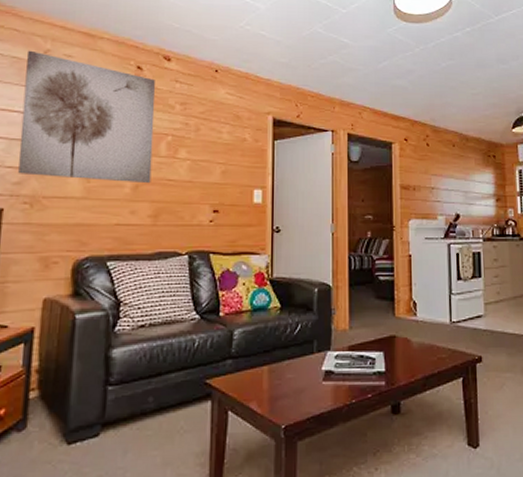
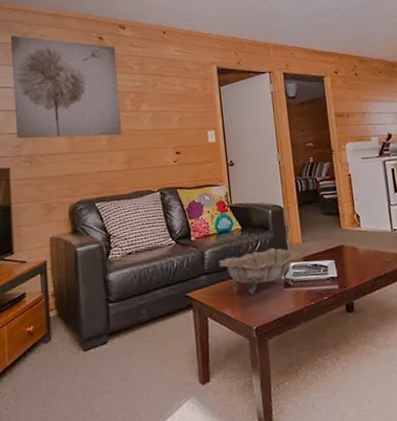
decorative bowl: none [249,332,344,387] -> present [219,247,299,295]

